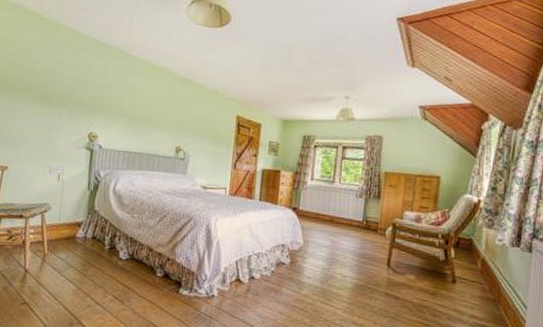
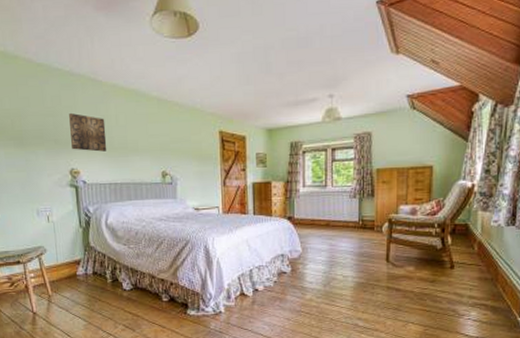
wall art: none [94,80,130,120] -> present [69,112,107,152]

